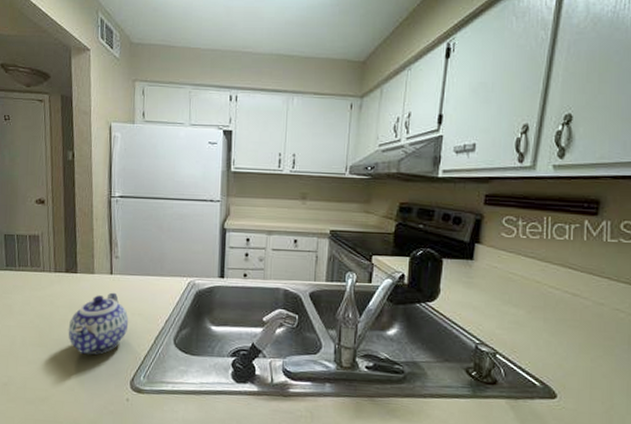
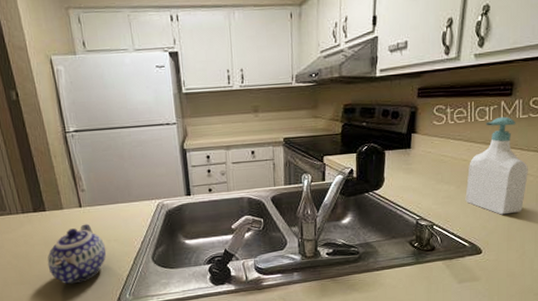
soap bottle: none [537,237,618,355] -> present [465,116,528,215]

